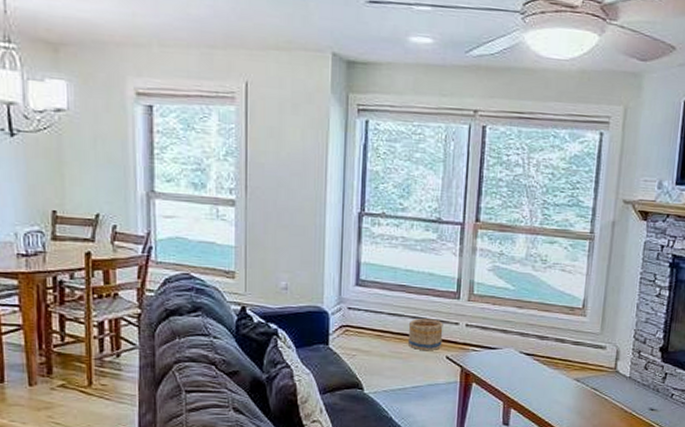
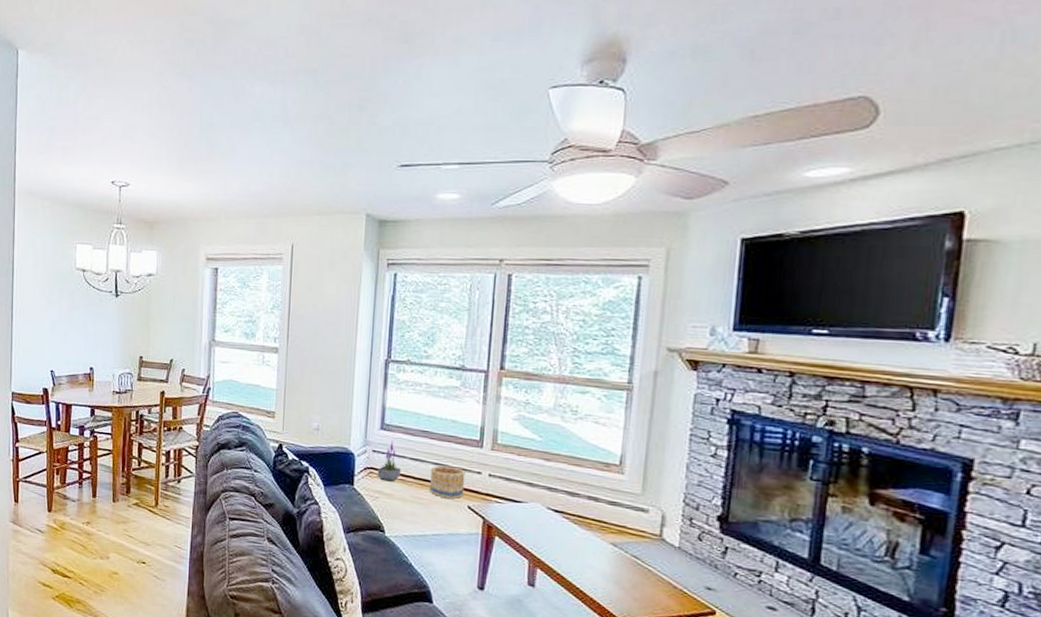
potted plant: none [353,297,378,339] -> present [377,441,401,482]

